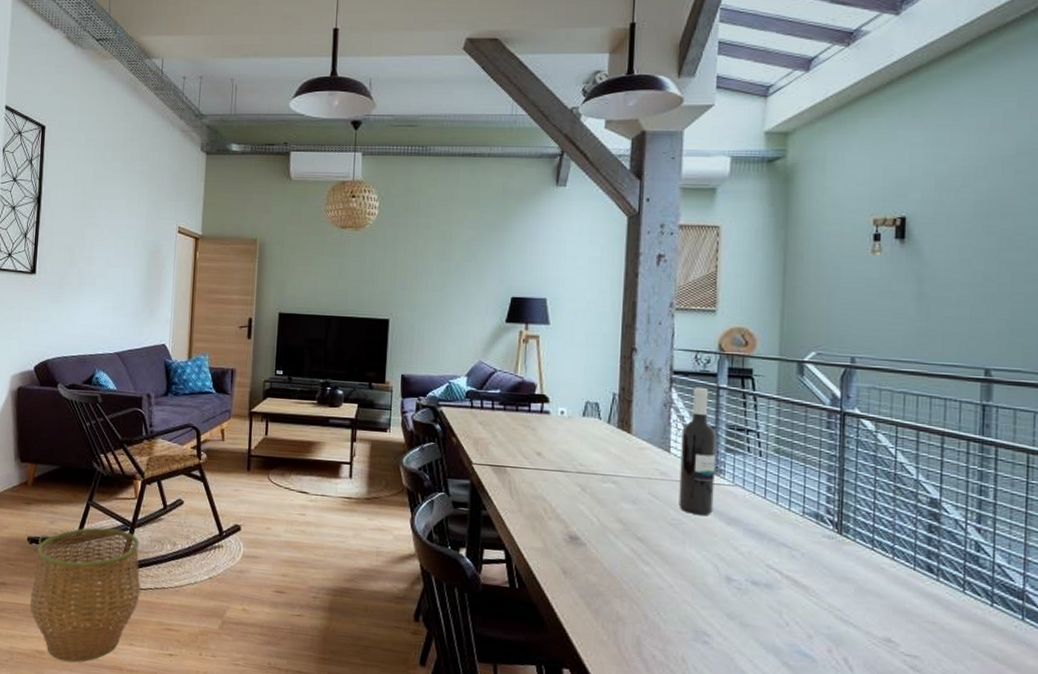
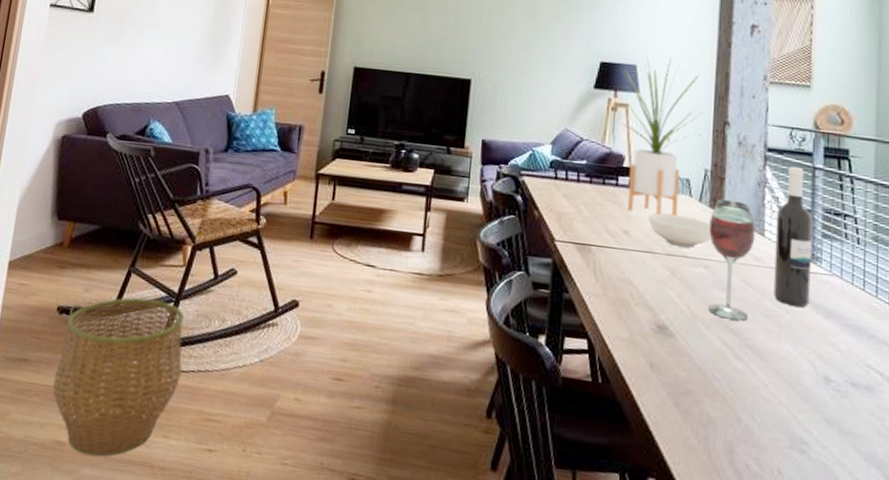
house plant: none [530,288,611,438] -> present [620,55,703,217]
bowl: none [560,435,620,466] -> present [649,213,712,248]
wineglass: none [617,420,662,530] -> present [708,199,756,321]

